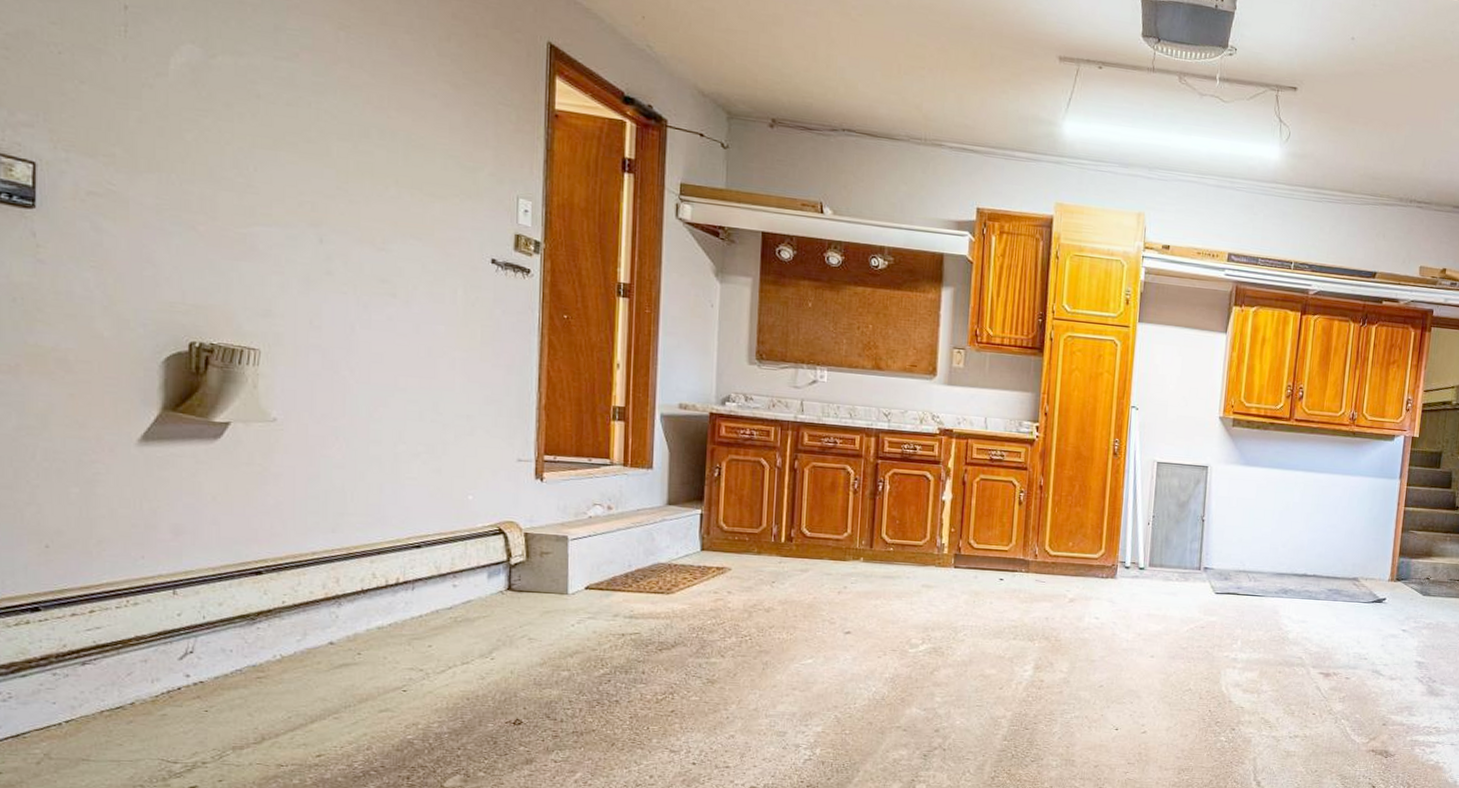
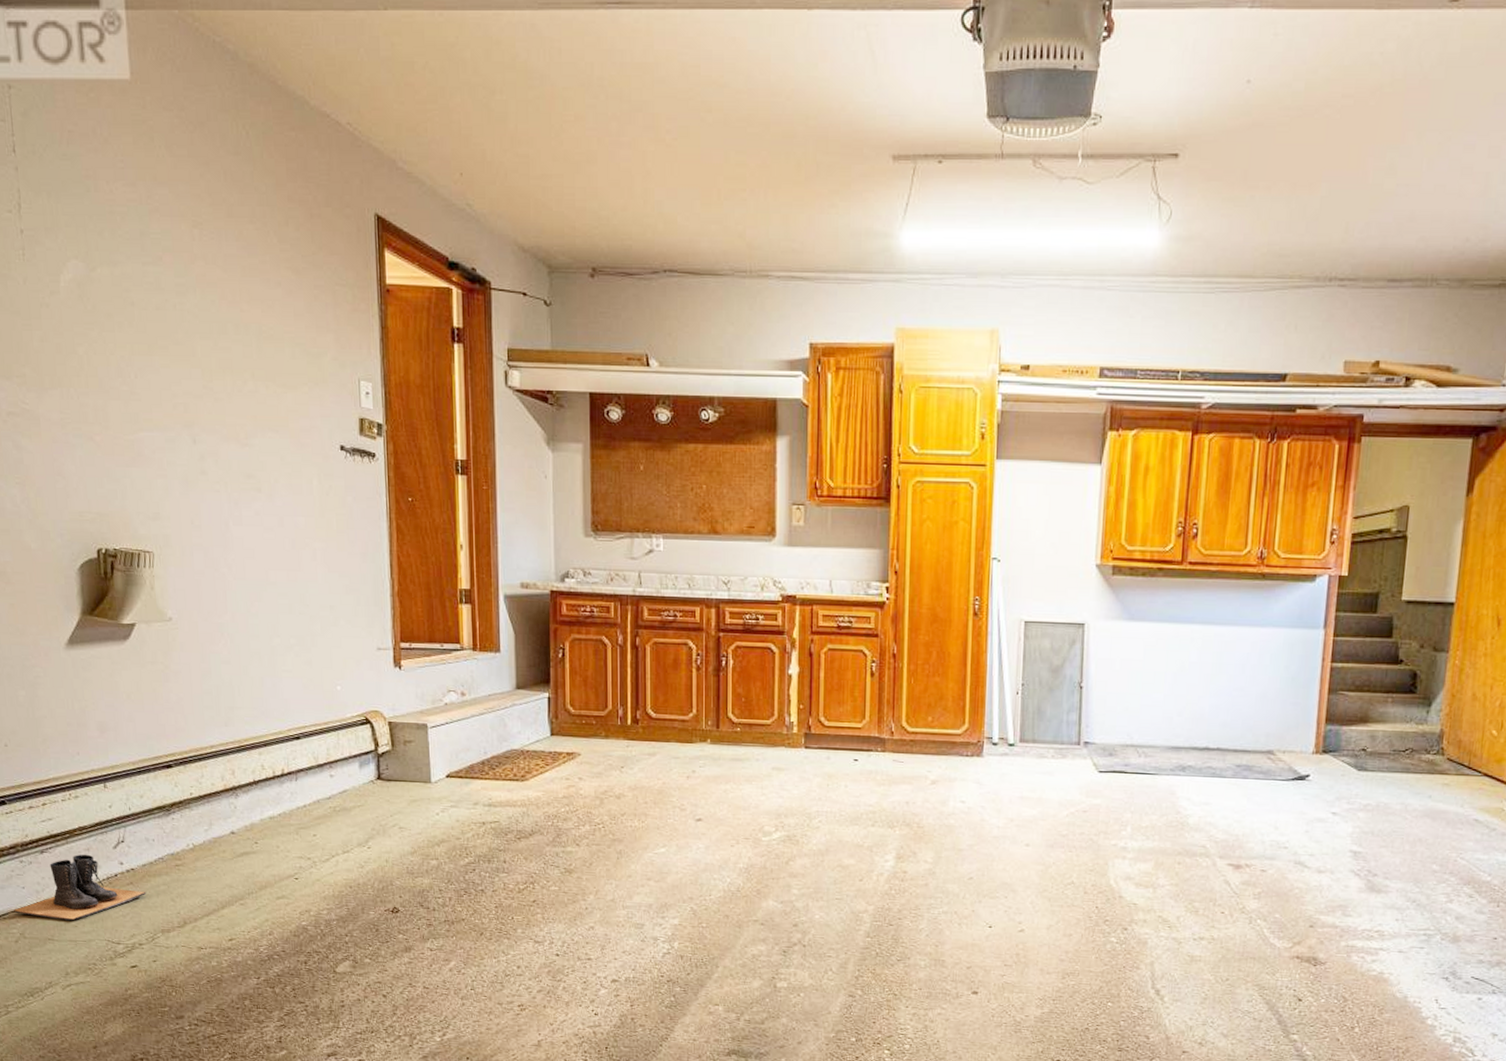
boots: none [38,665,217,739] -> present [14,854,147,921]

